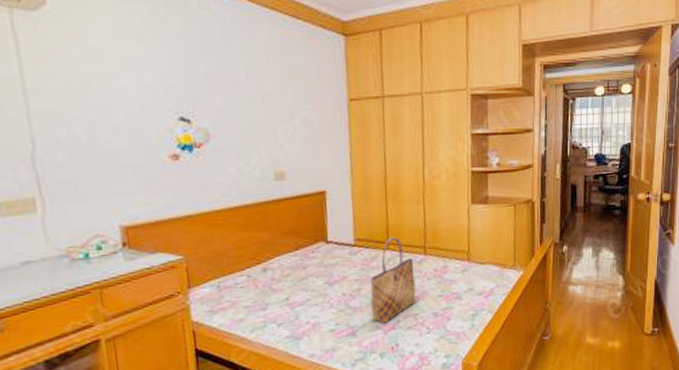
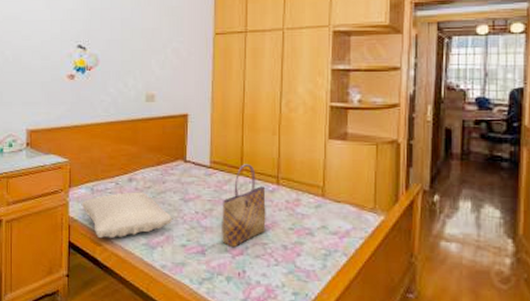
pillow: none [207,281,317,340] -> present [82,192,172,239]

